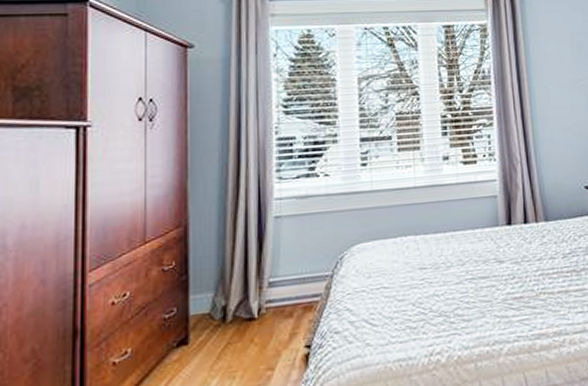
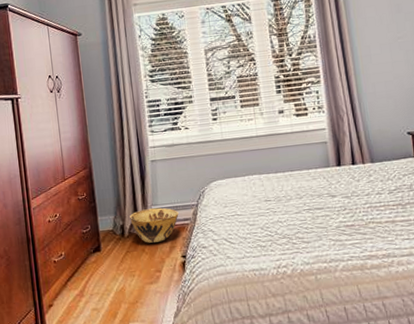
woven basket: none [237,280,306,331] -> present [130,207,179,244]

